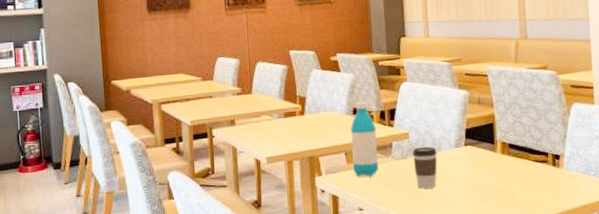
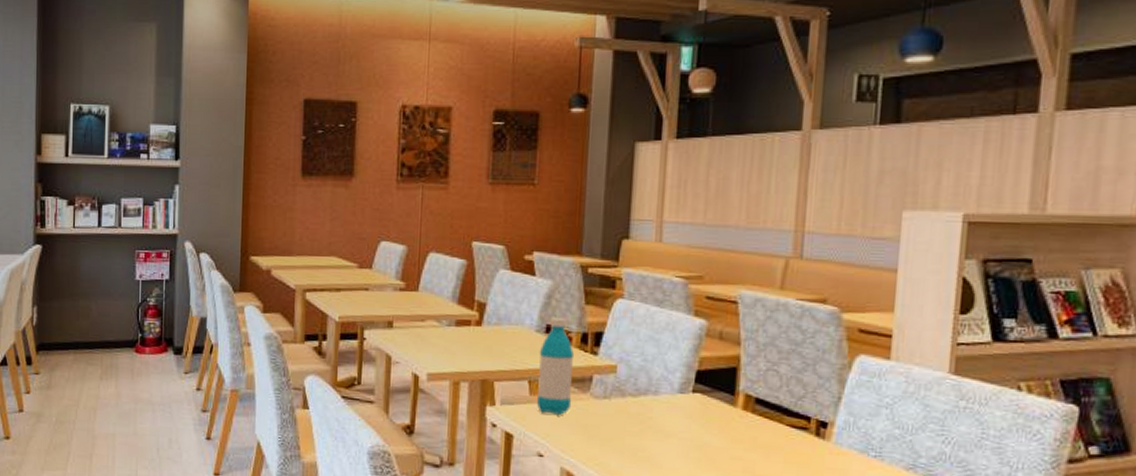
coffee cup: present [412,146,437,189] -> none [618,386,653,442]

